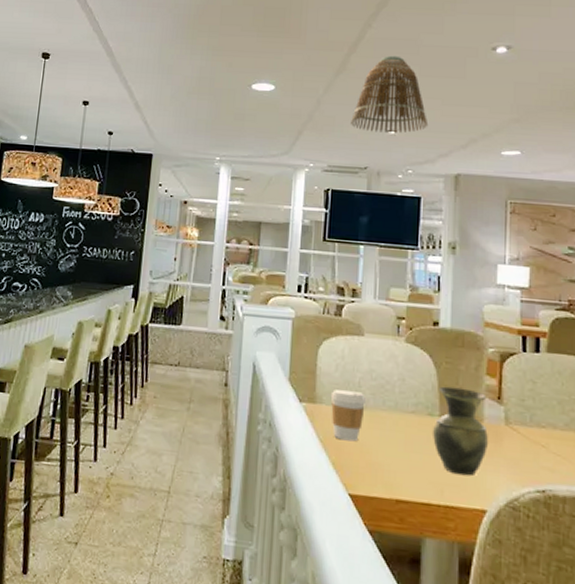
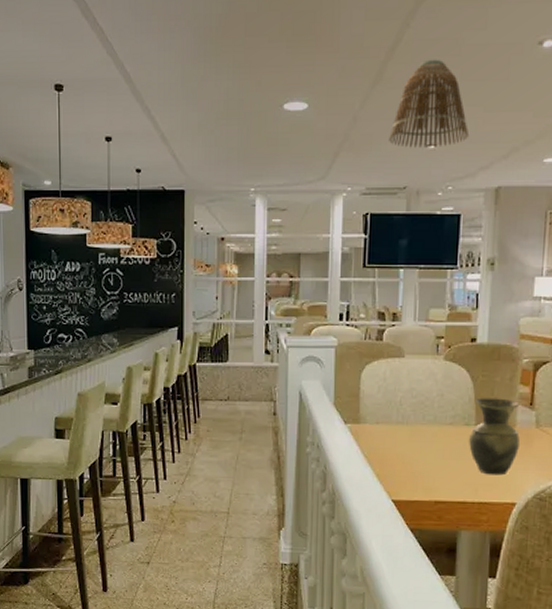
coffee cup: present [330,389,366,442] -> none [373,408,407,455]

